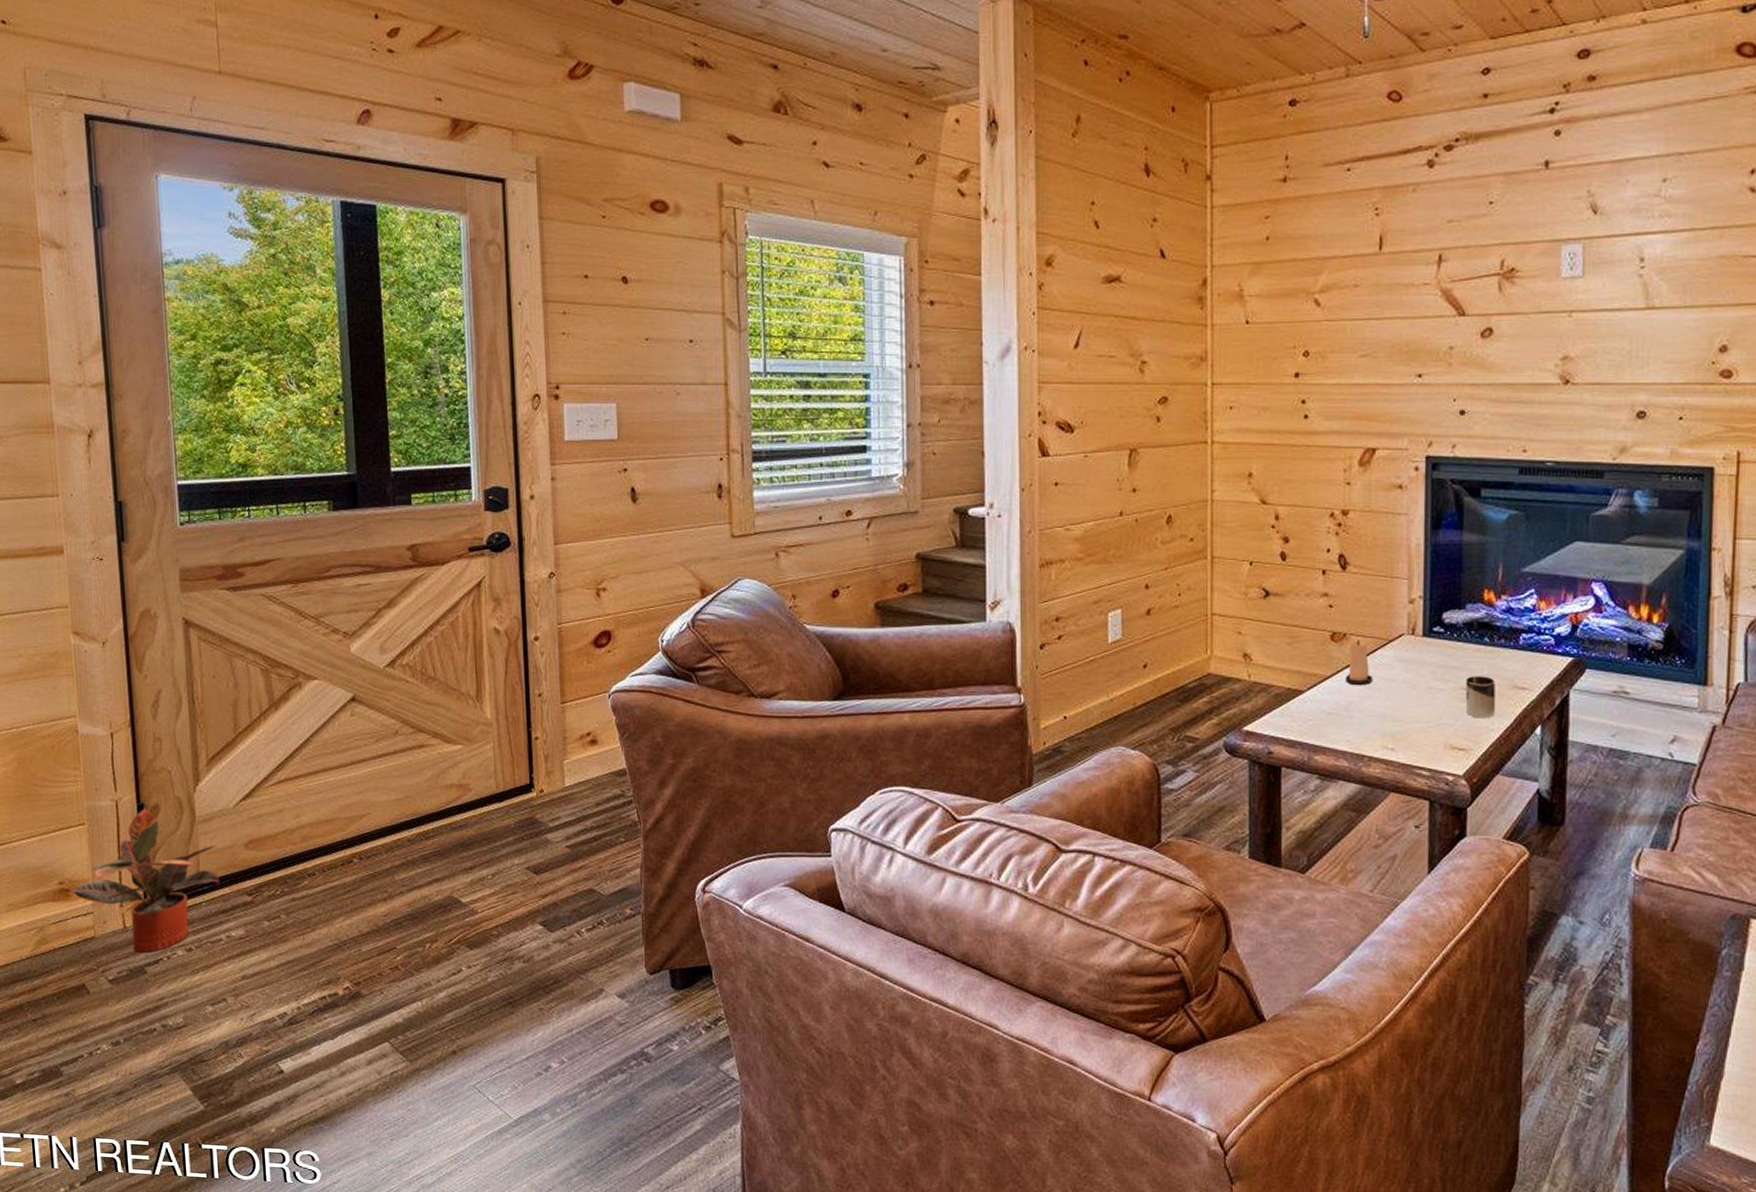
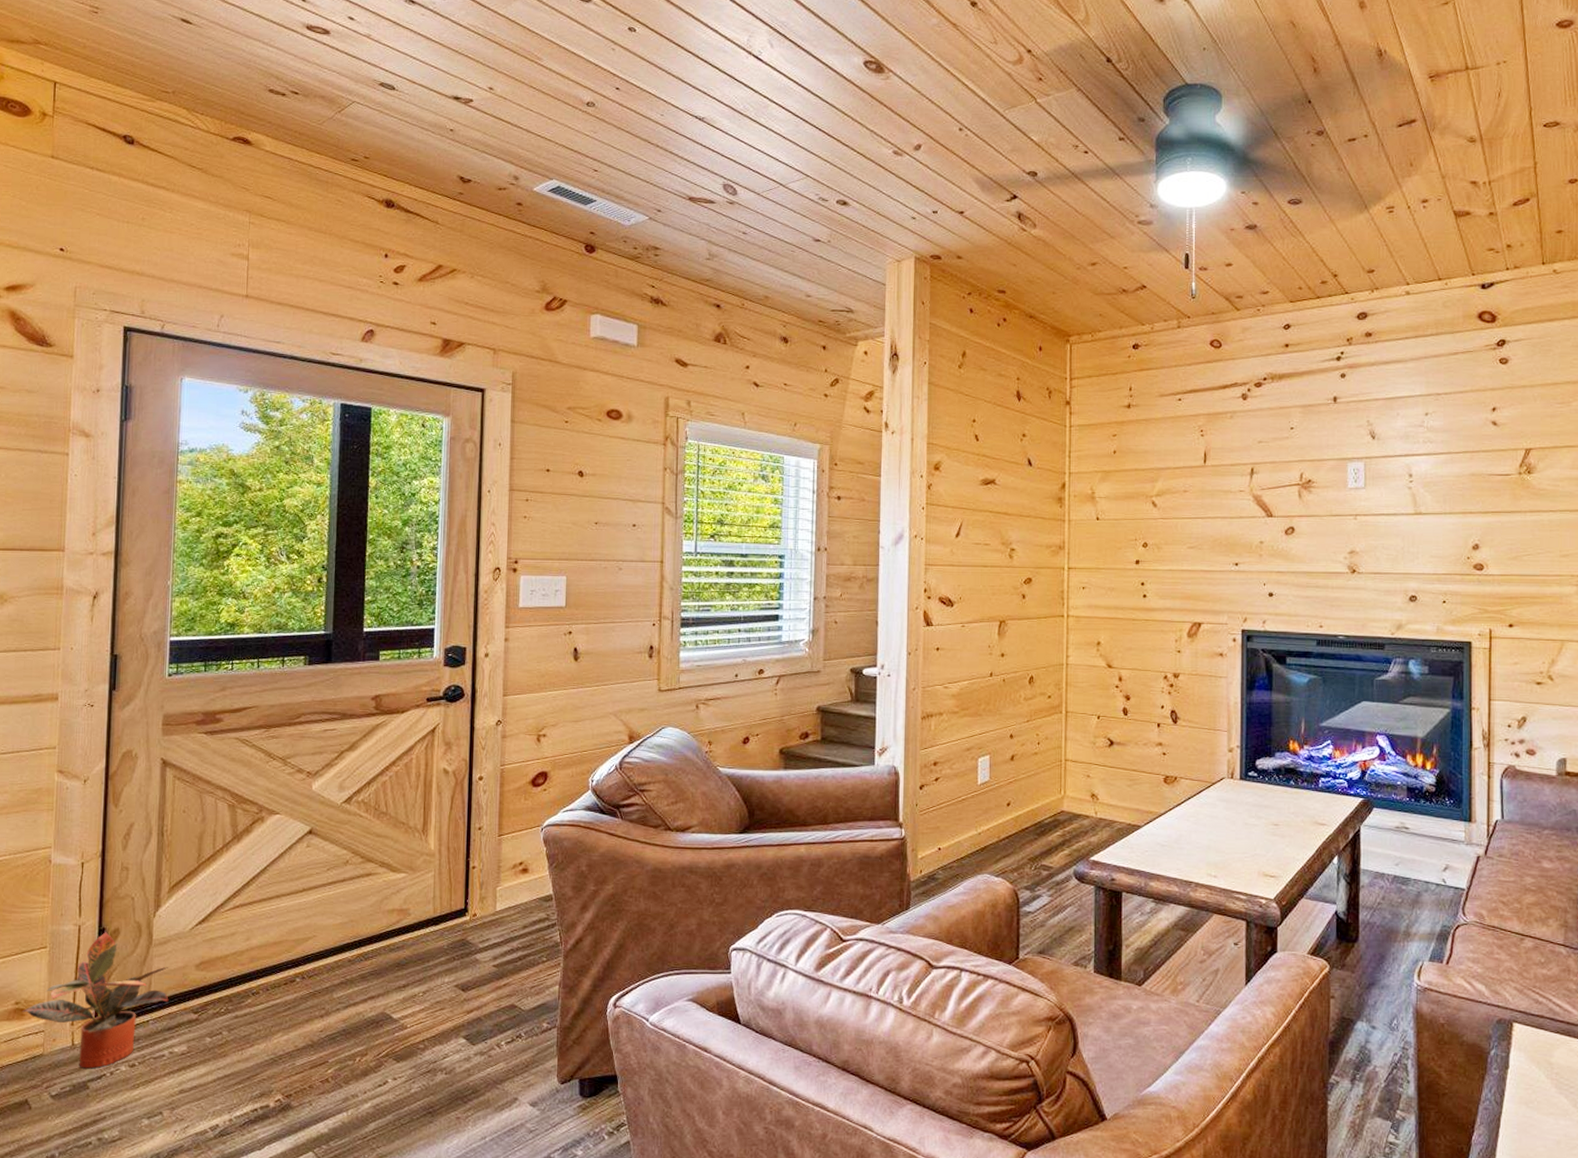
candle: present [1345,639,1373,686] -> none [1176,782,1199,822]
cup: present [1465,676,1496,719] -> none [1275,813,1301,850]

